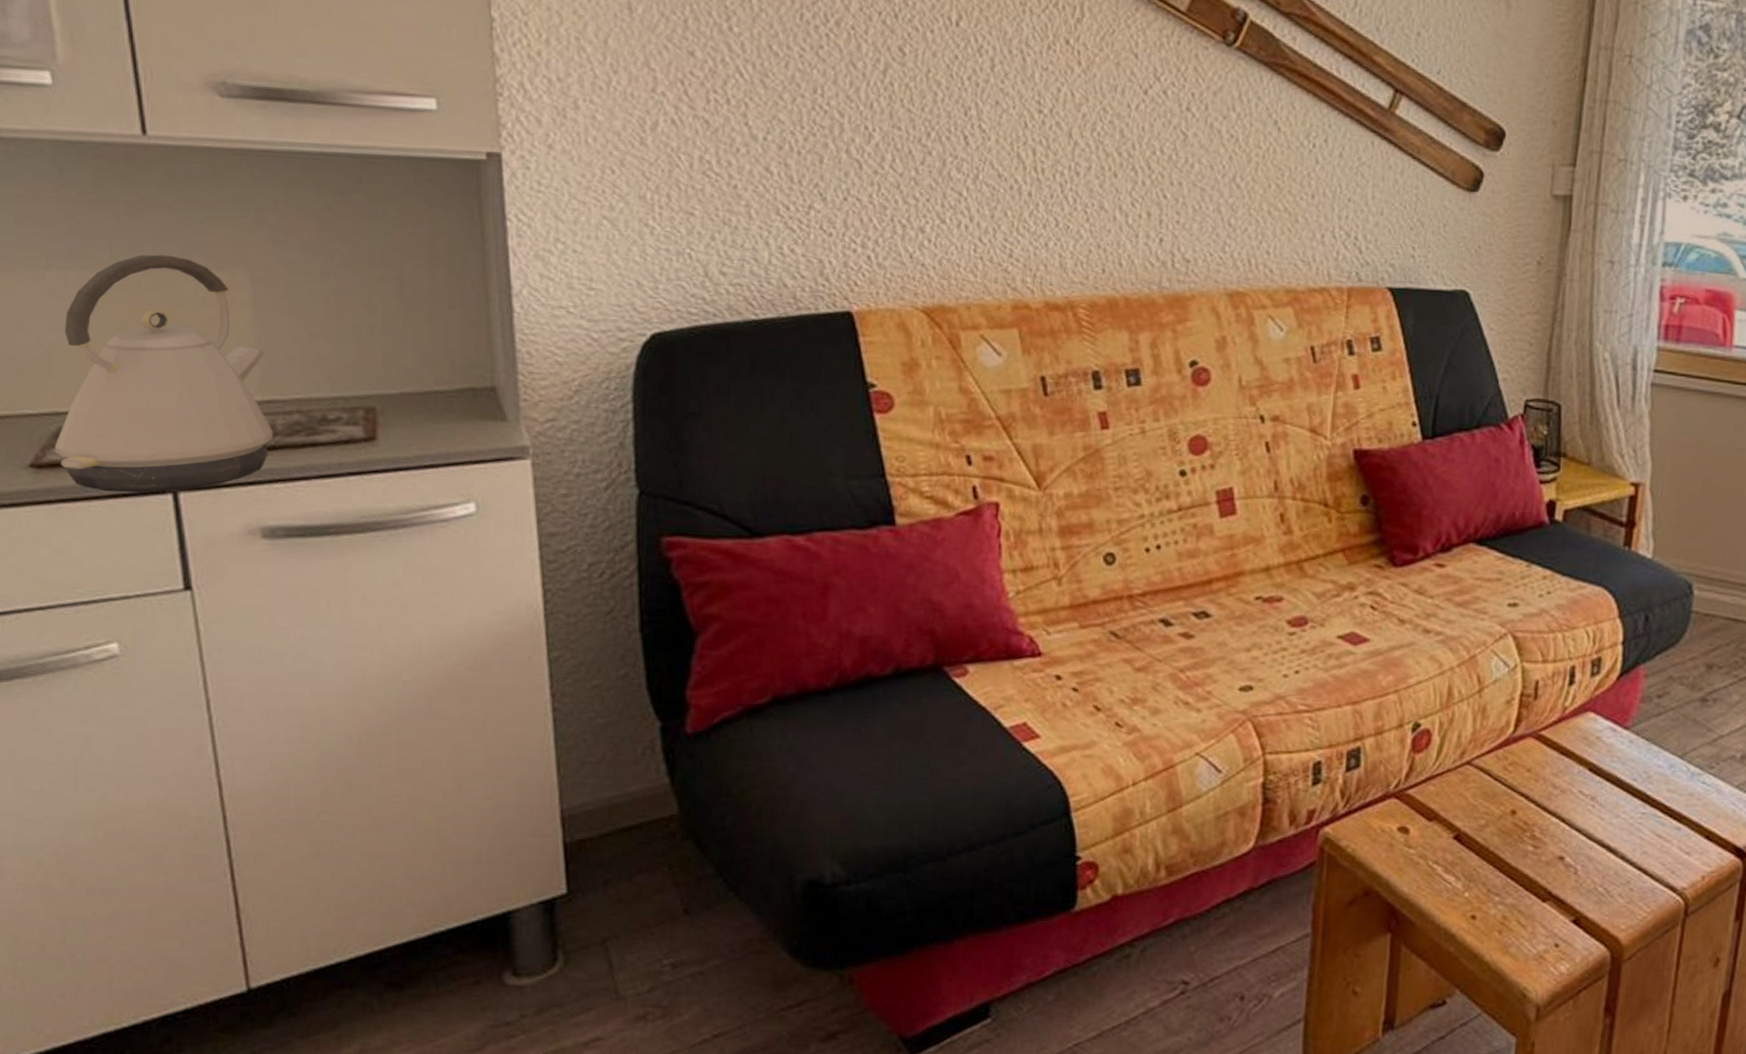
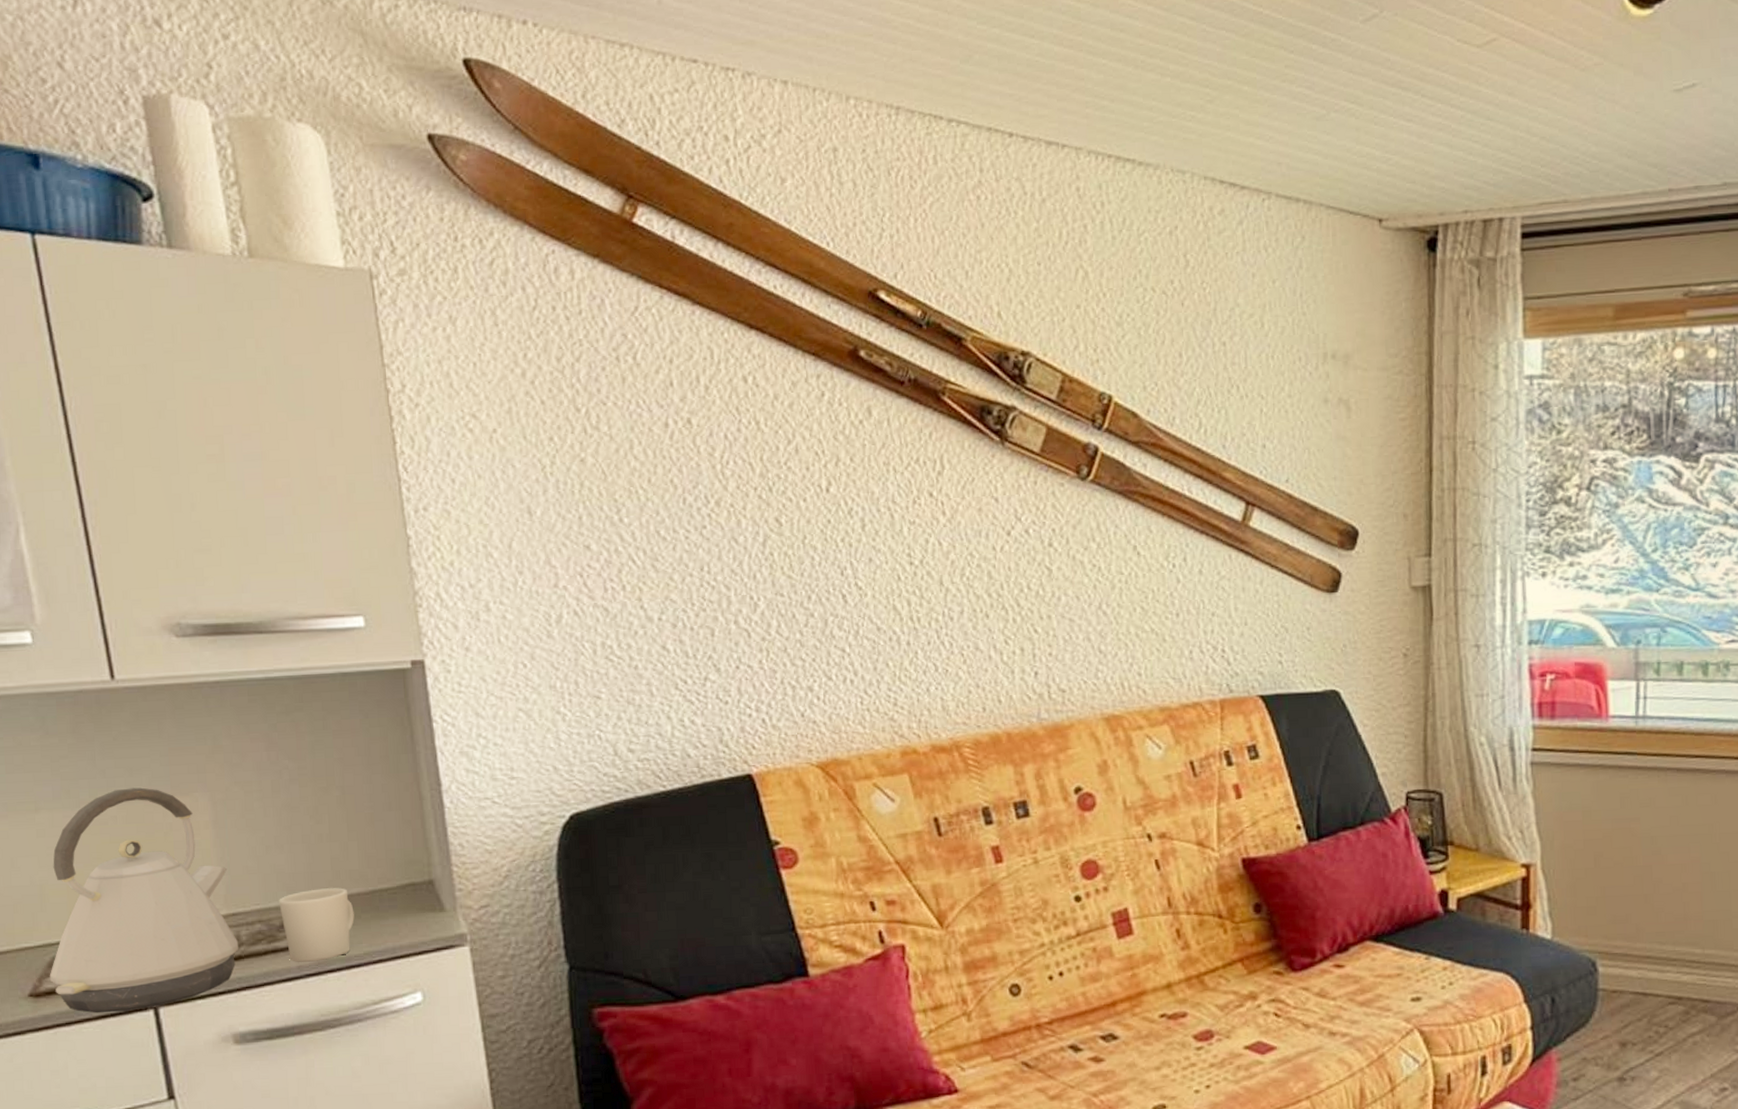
mug: none [321,383,405,461] -> present [279,888,355,963]

